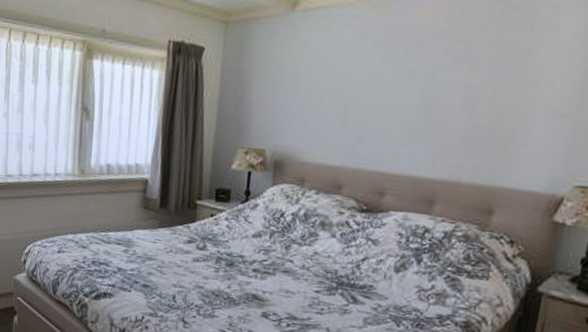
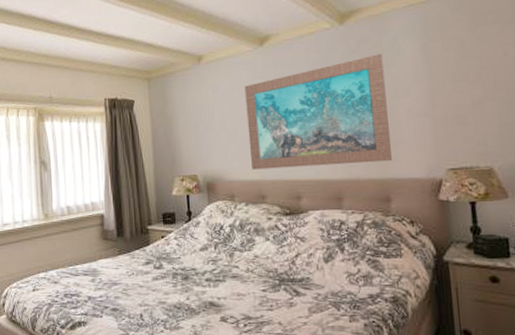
wall art: none [332,27,533,167] -> present [244,53,392,170]

